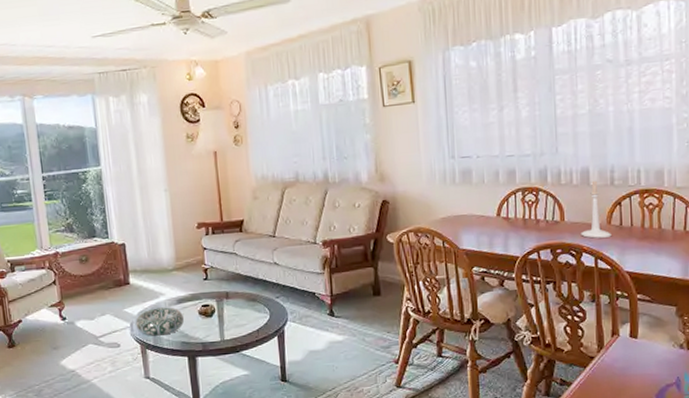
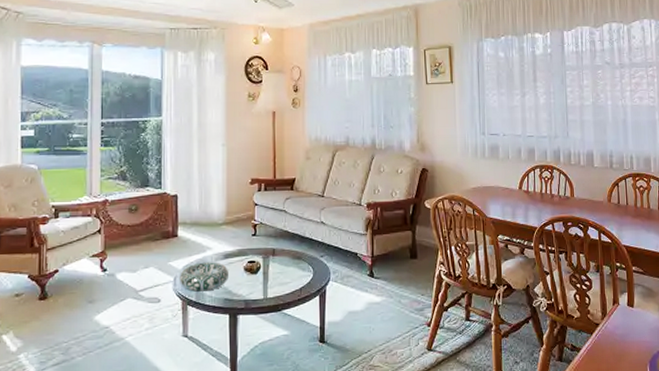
candlestick: present [580,180,611,239] -> none [587,163,611,214]

